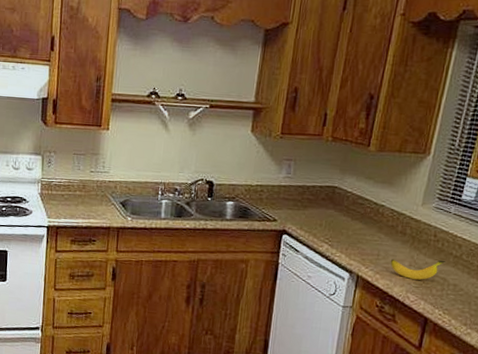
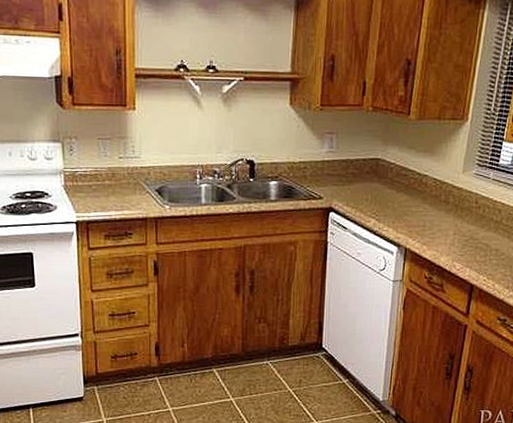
banana: present [390,258,446,280] -> none [435,226,487,248]

